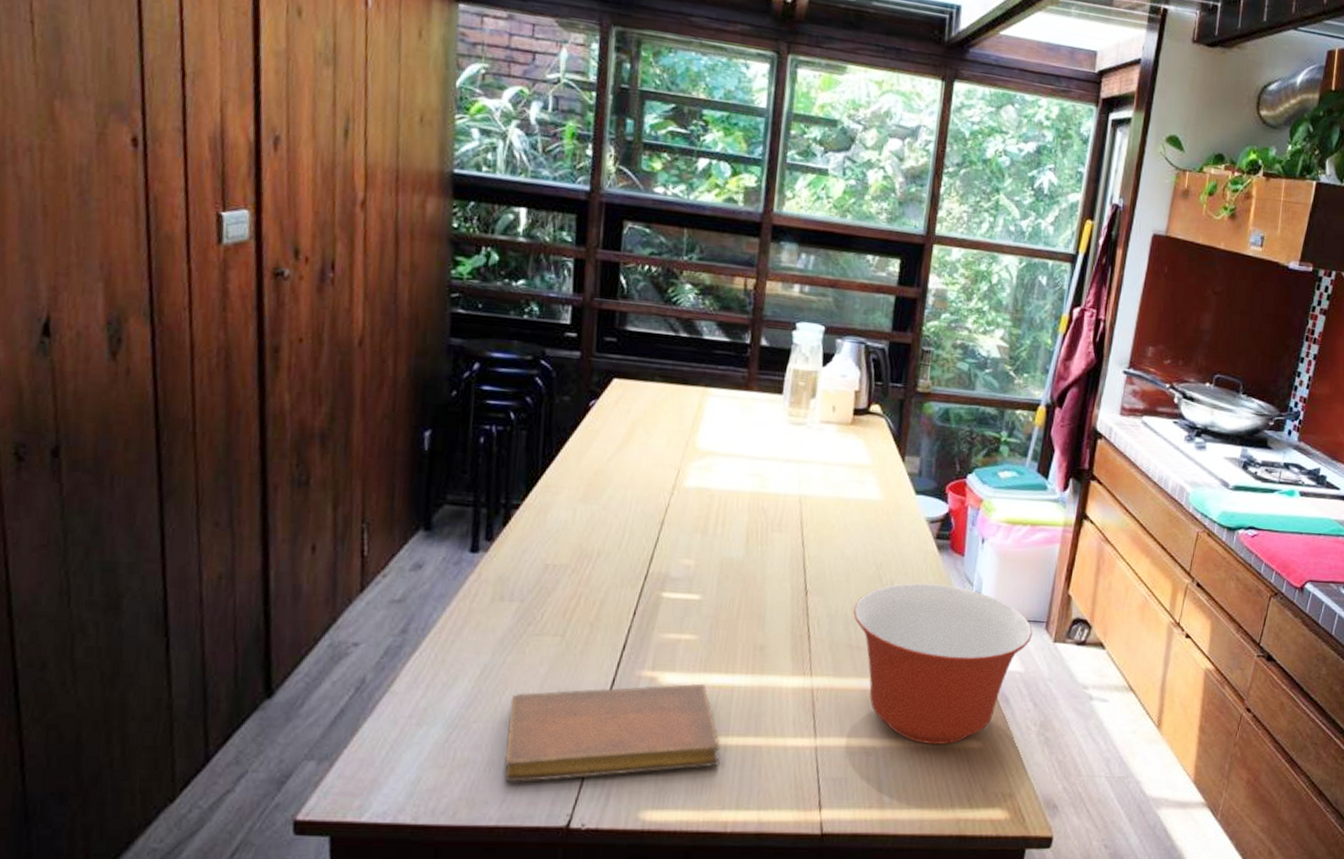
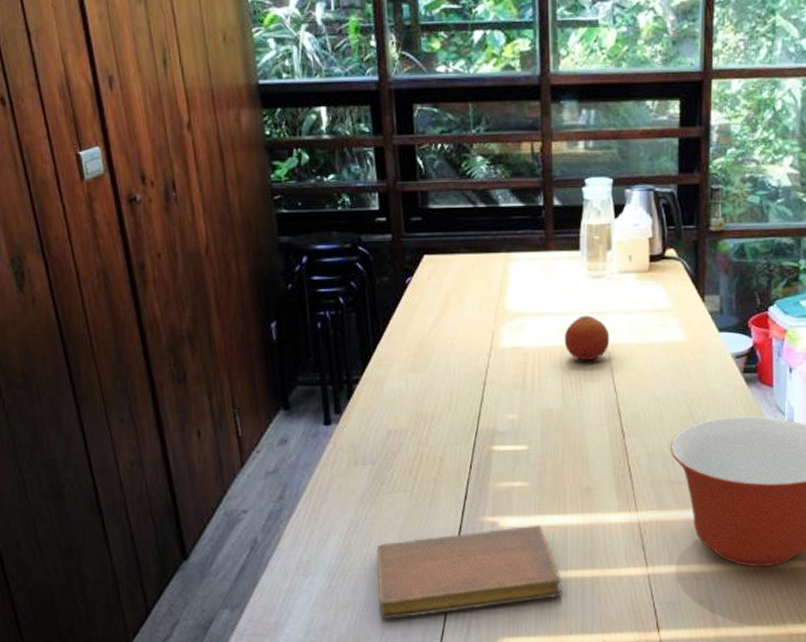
fruit: none [754,462,804,511] -> present [564,315,610,361]

